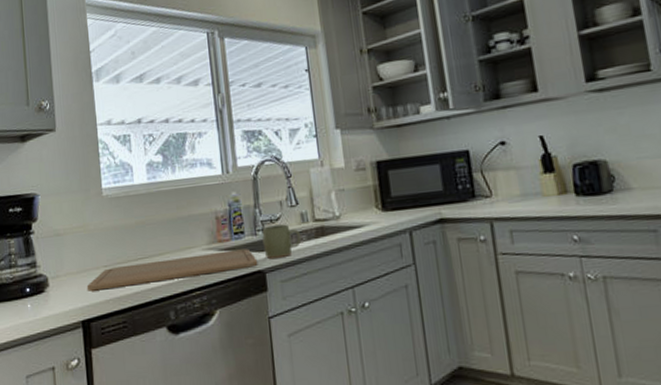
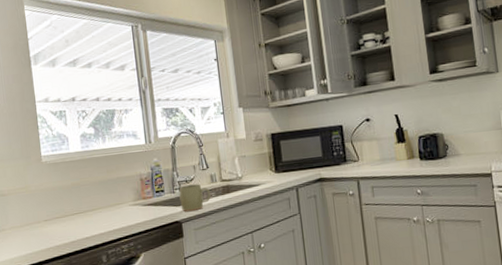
chopping board: present [86,248,258,291] -> none [29,204,176,242]

